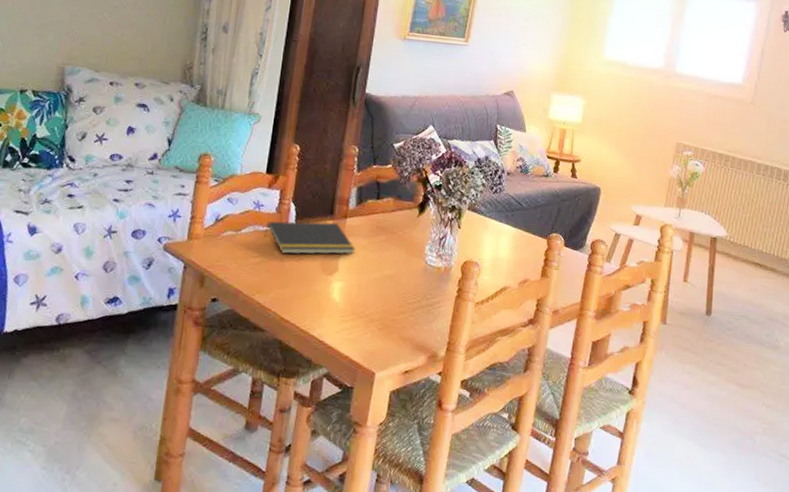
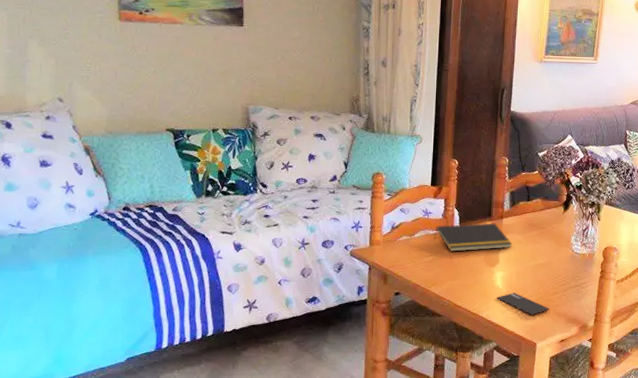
smartphone: none [332,309,393,338] -> present [497,293,549,315]

